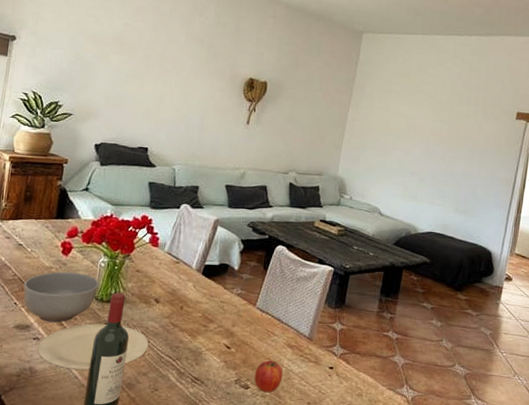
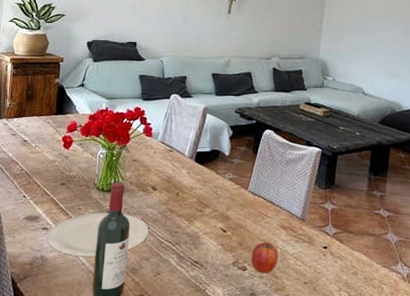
bowl: present [23,272,100,323] -> none [30,165,100,213]

